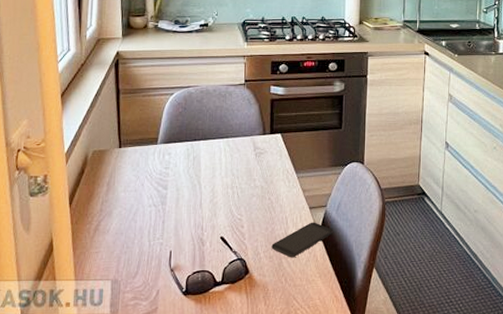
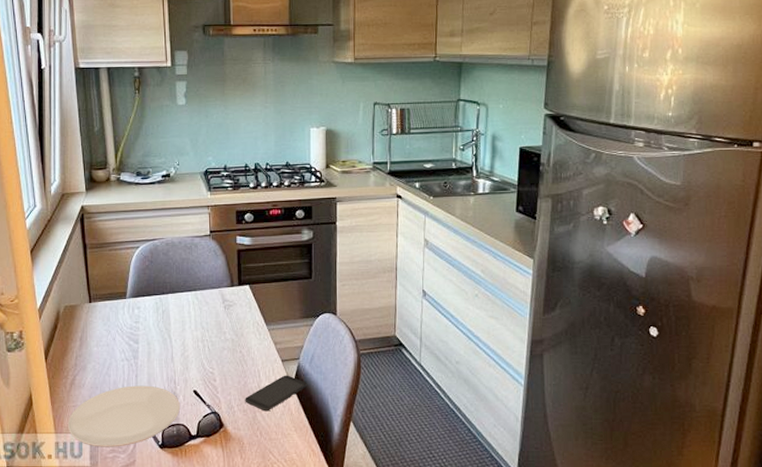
plate: none [88,231,206,295] -> present [67,385,180,447]

